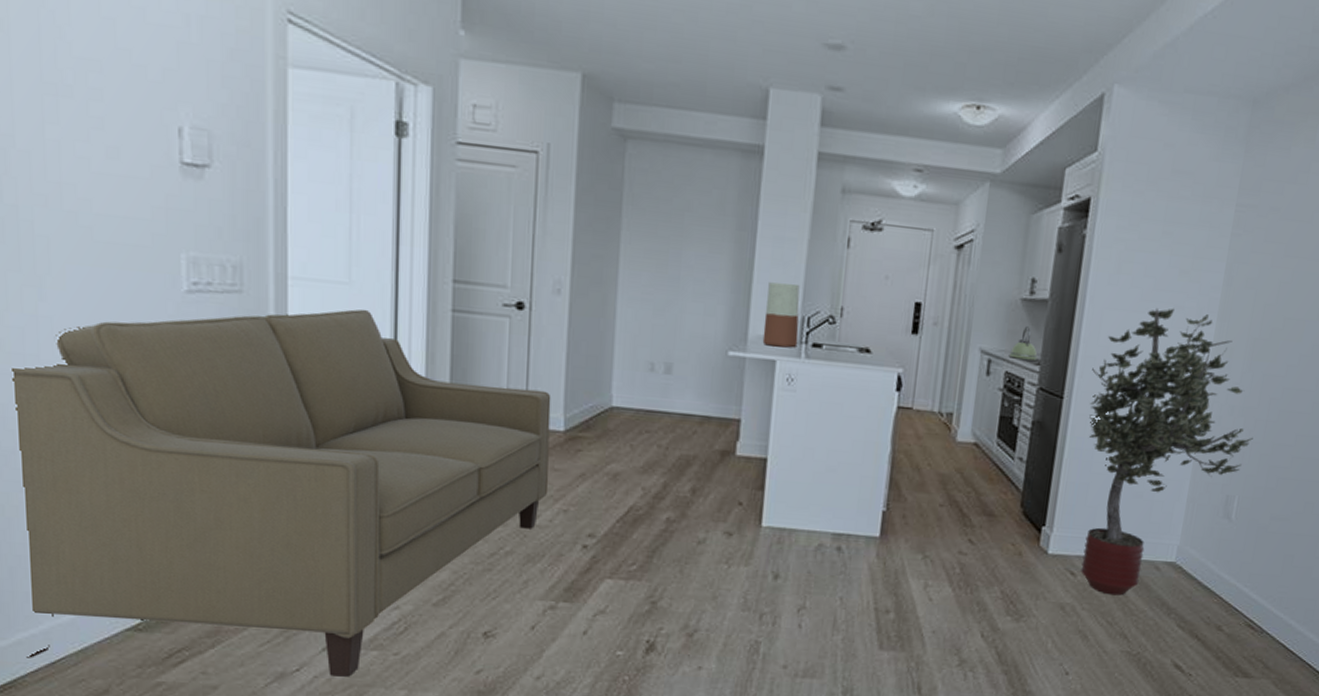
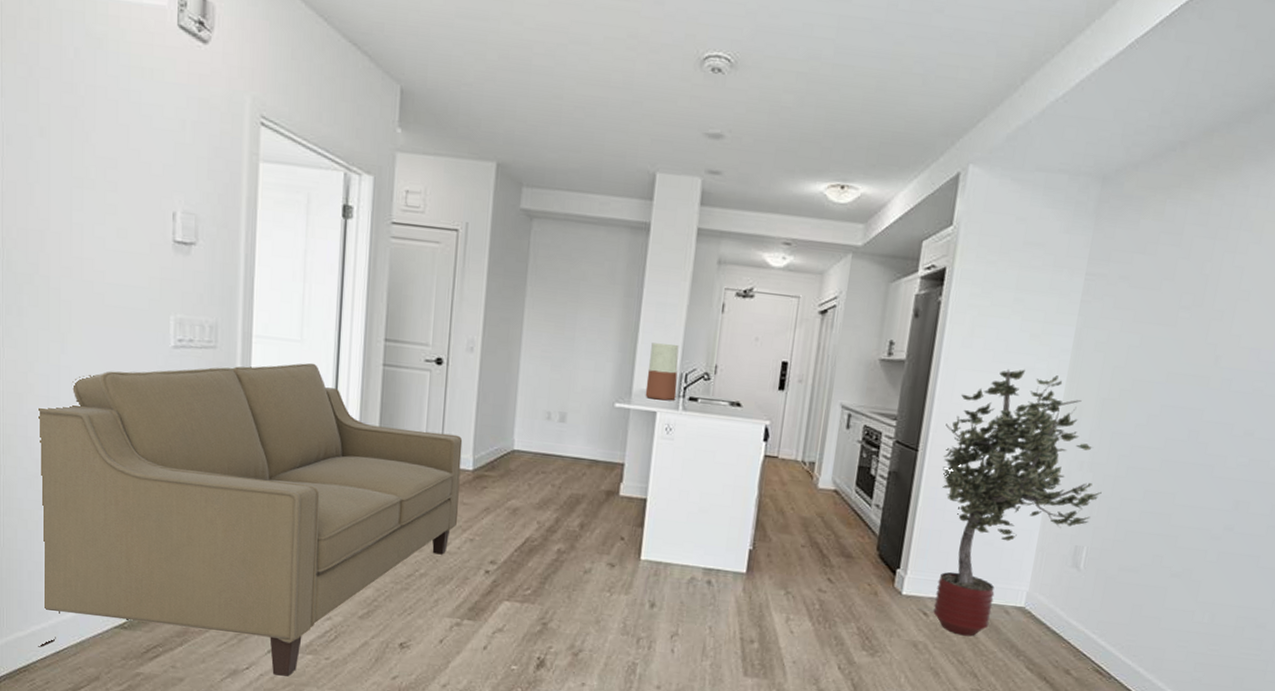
kettle: present [1008,326,1038,361] -> none [867,385,895,416]

